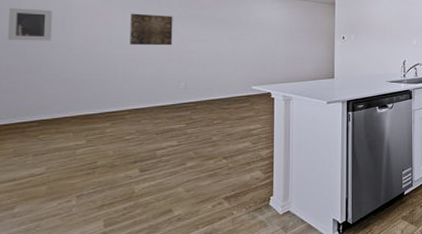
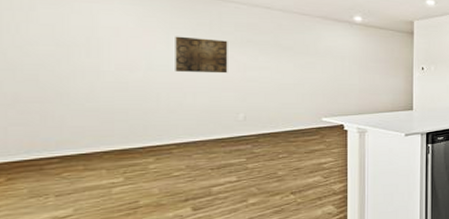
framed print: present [8,8,52,41] -> none [13,25,74,66]

